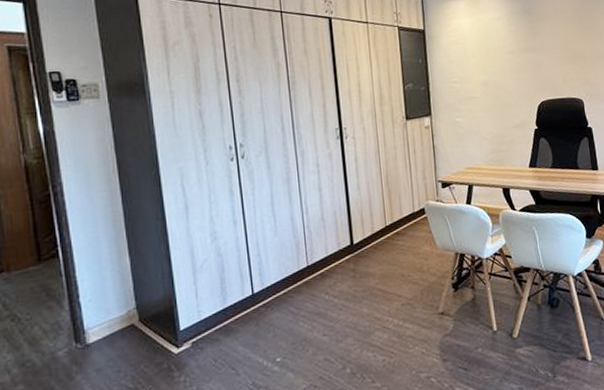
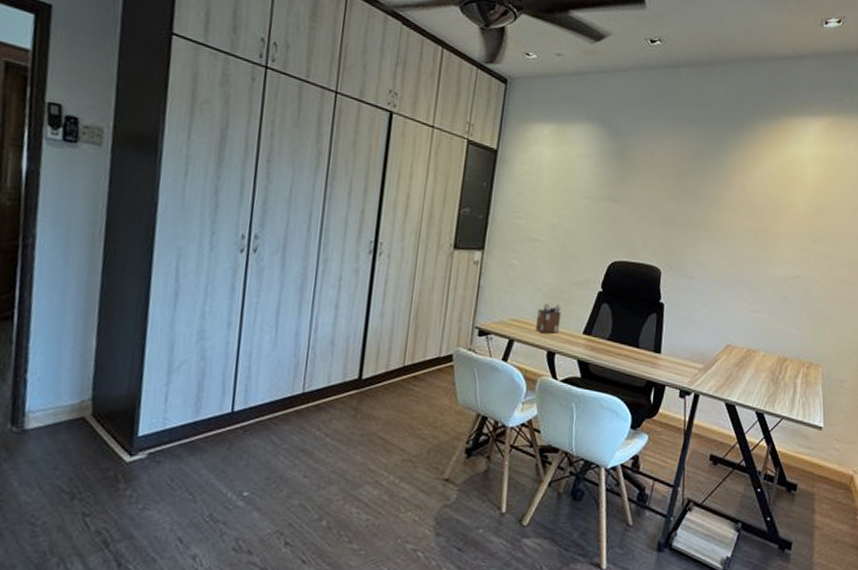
desk organizer: none [487,147,509,175] -> present [536,304,561,334]

